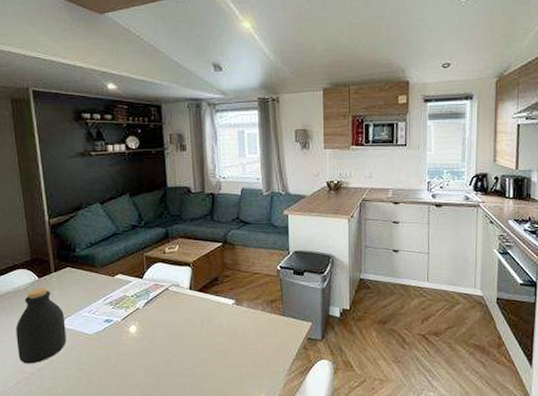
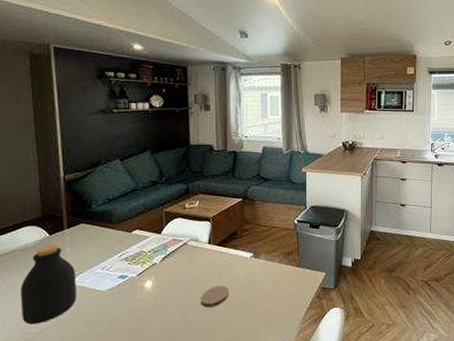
coaster: none [184,332,213,354] -> present [201,285,229,308]

